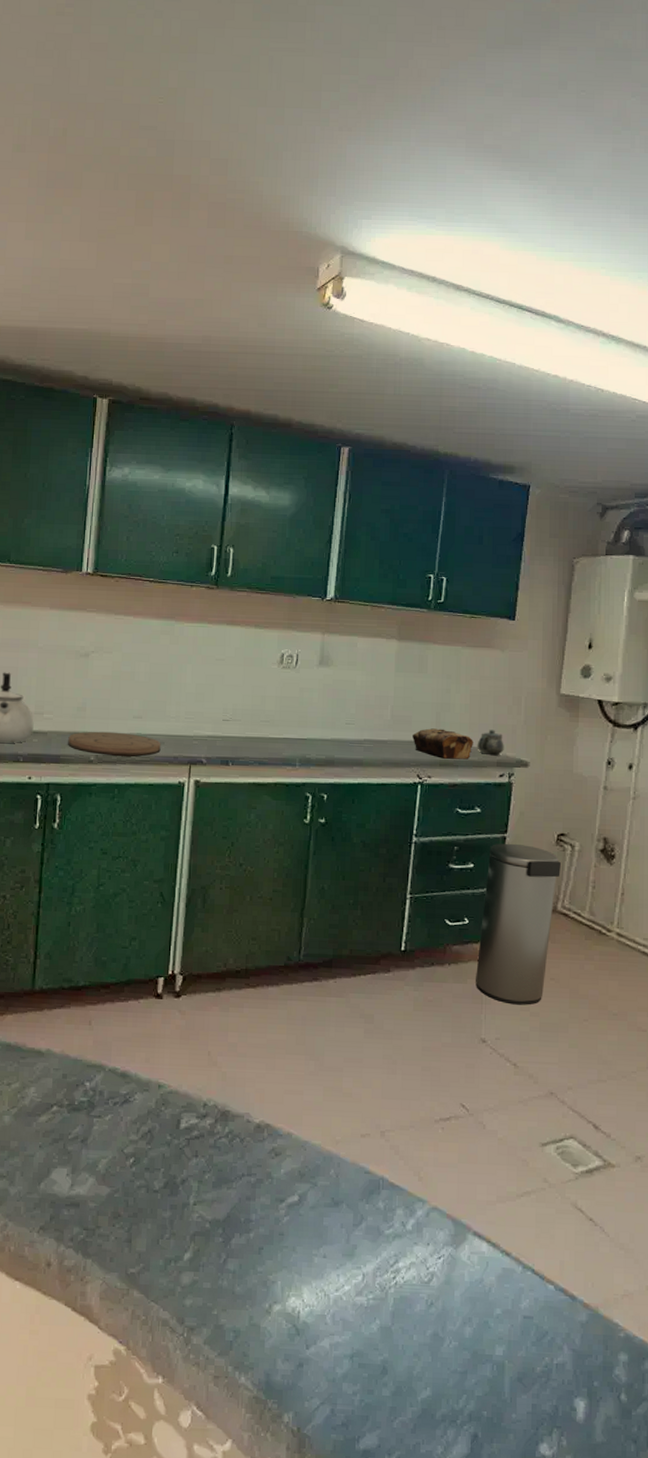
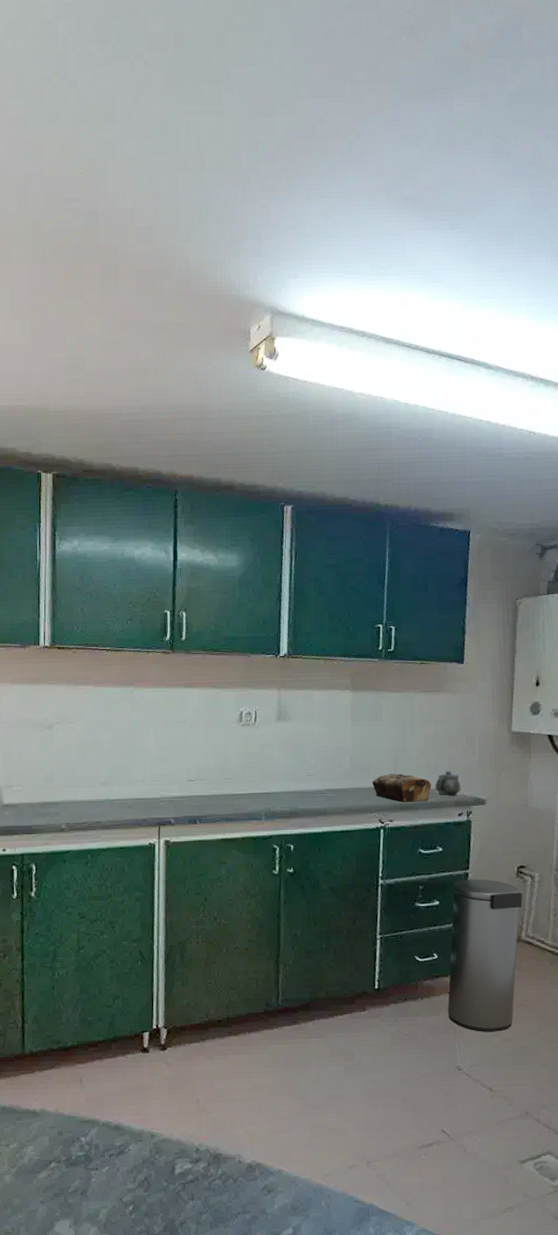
cutting board: present [68,731,161,757] -> none [39,799,130,824]

